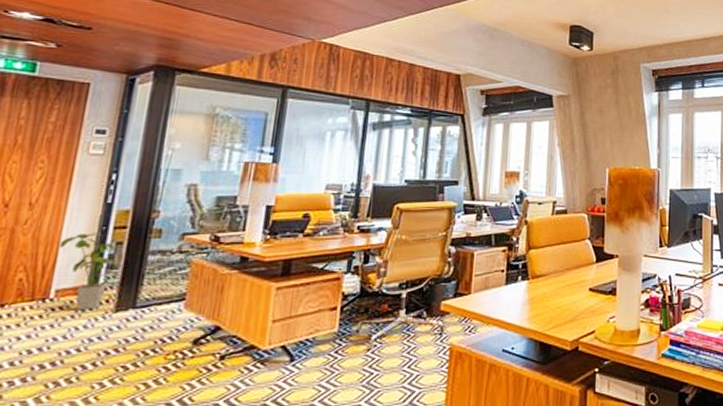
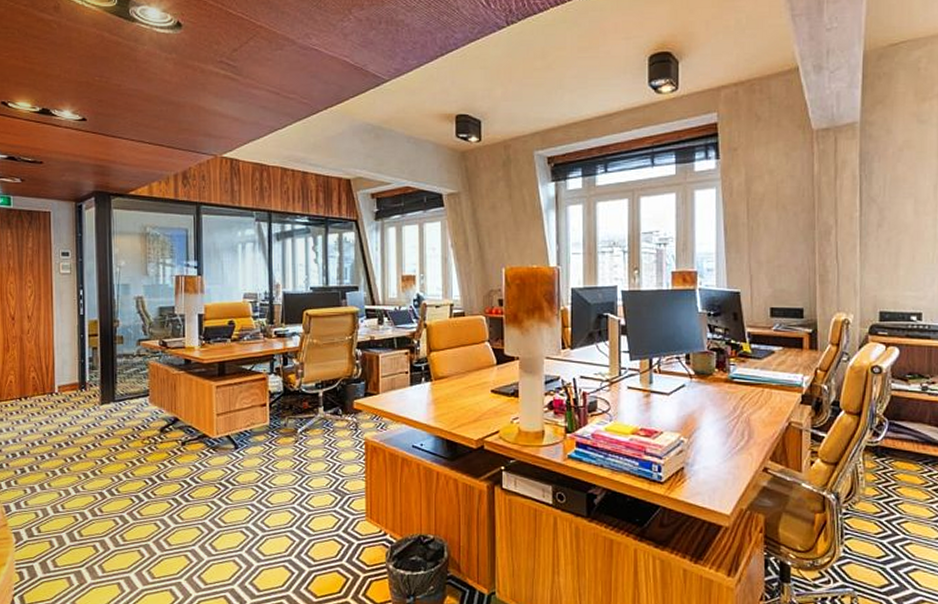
house plant: present [59,233,115,311] -> none [54,340,94,403]

